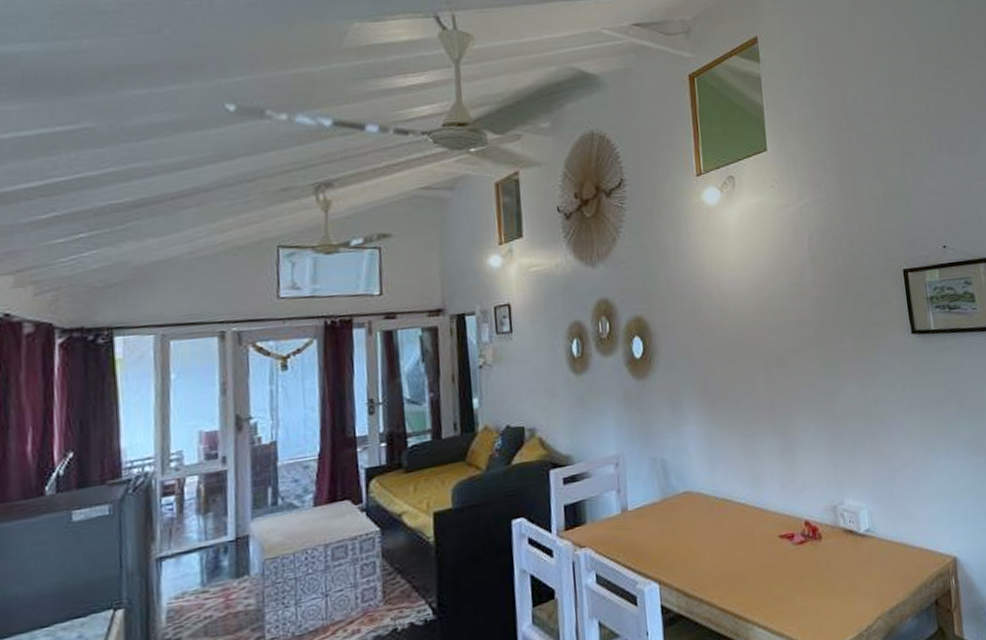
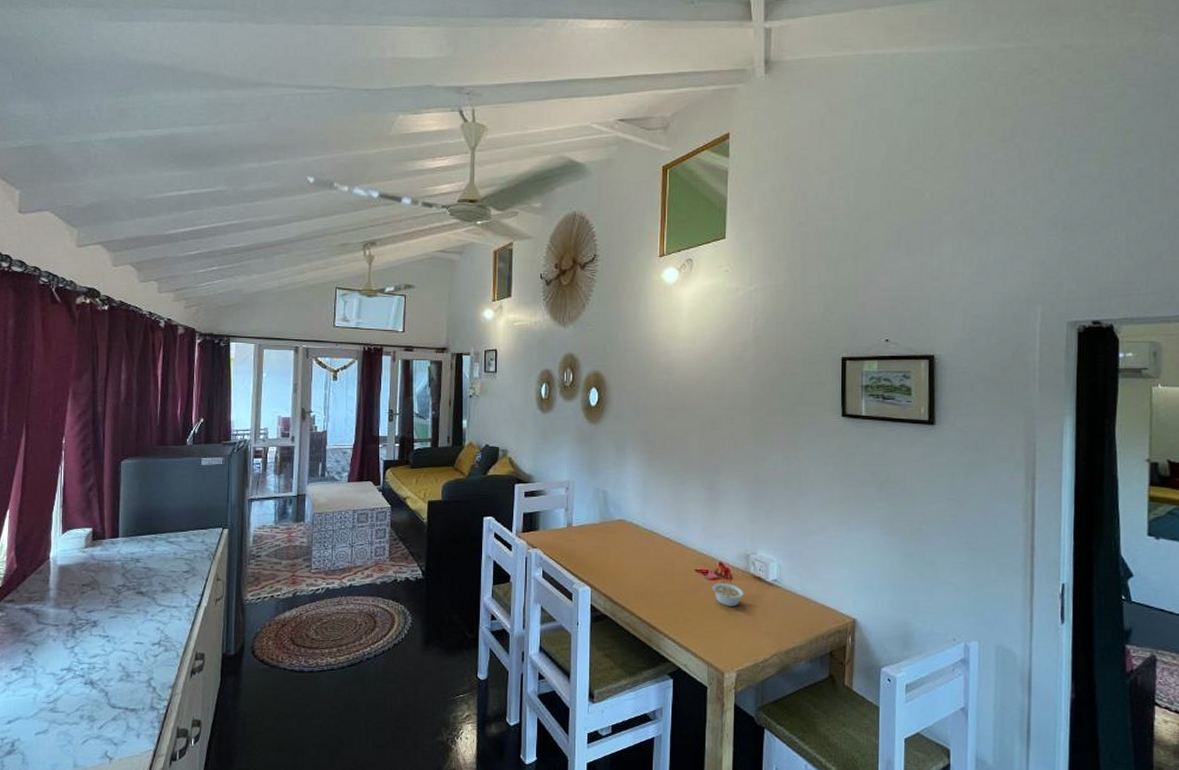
legume: none [800,544,837,573] -> present [712,583,744,606]

